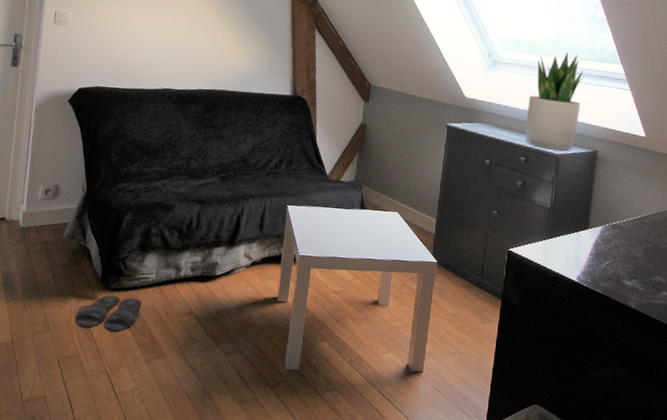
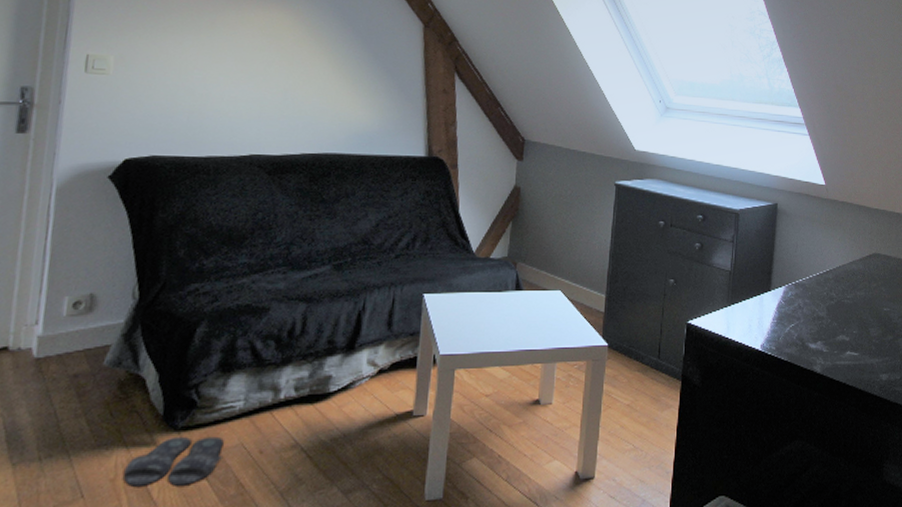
planter: present [525,52,584,151] -> none [702,95,762,205]

